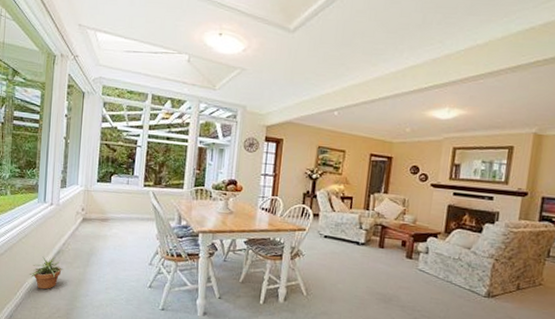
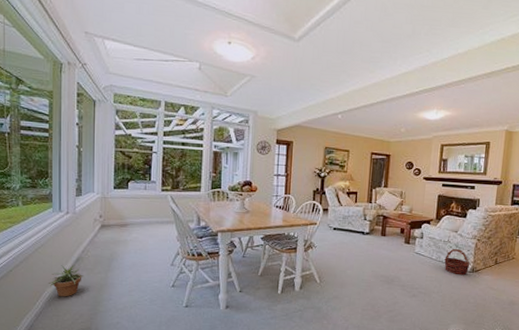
basket: none [452,268,485,300] -> present [443,248,470,275]

